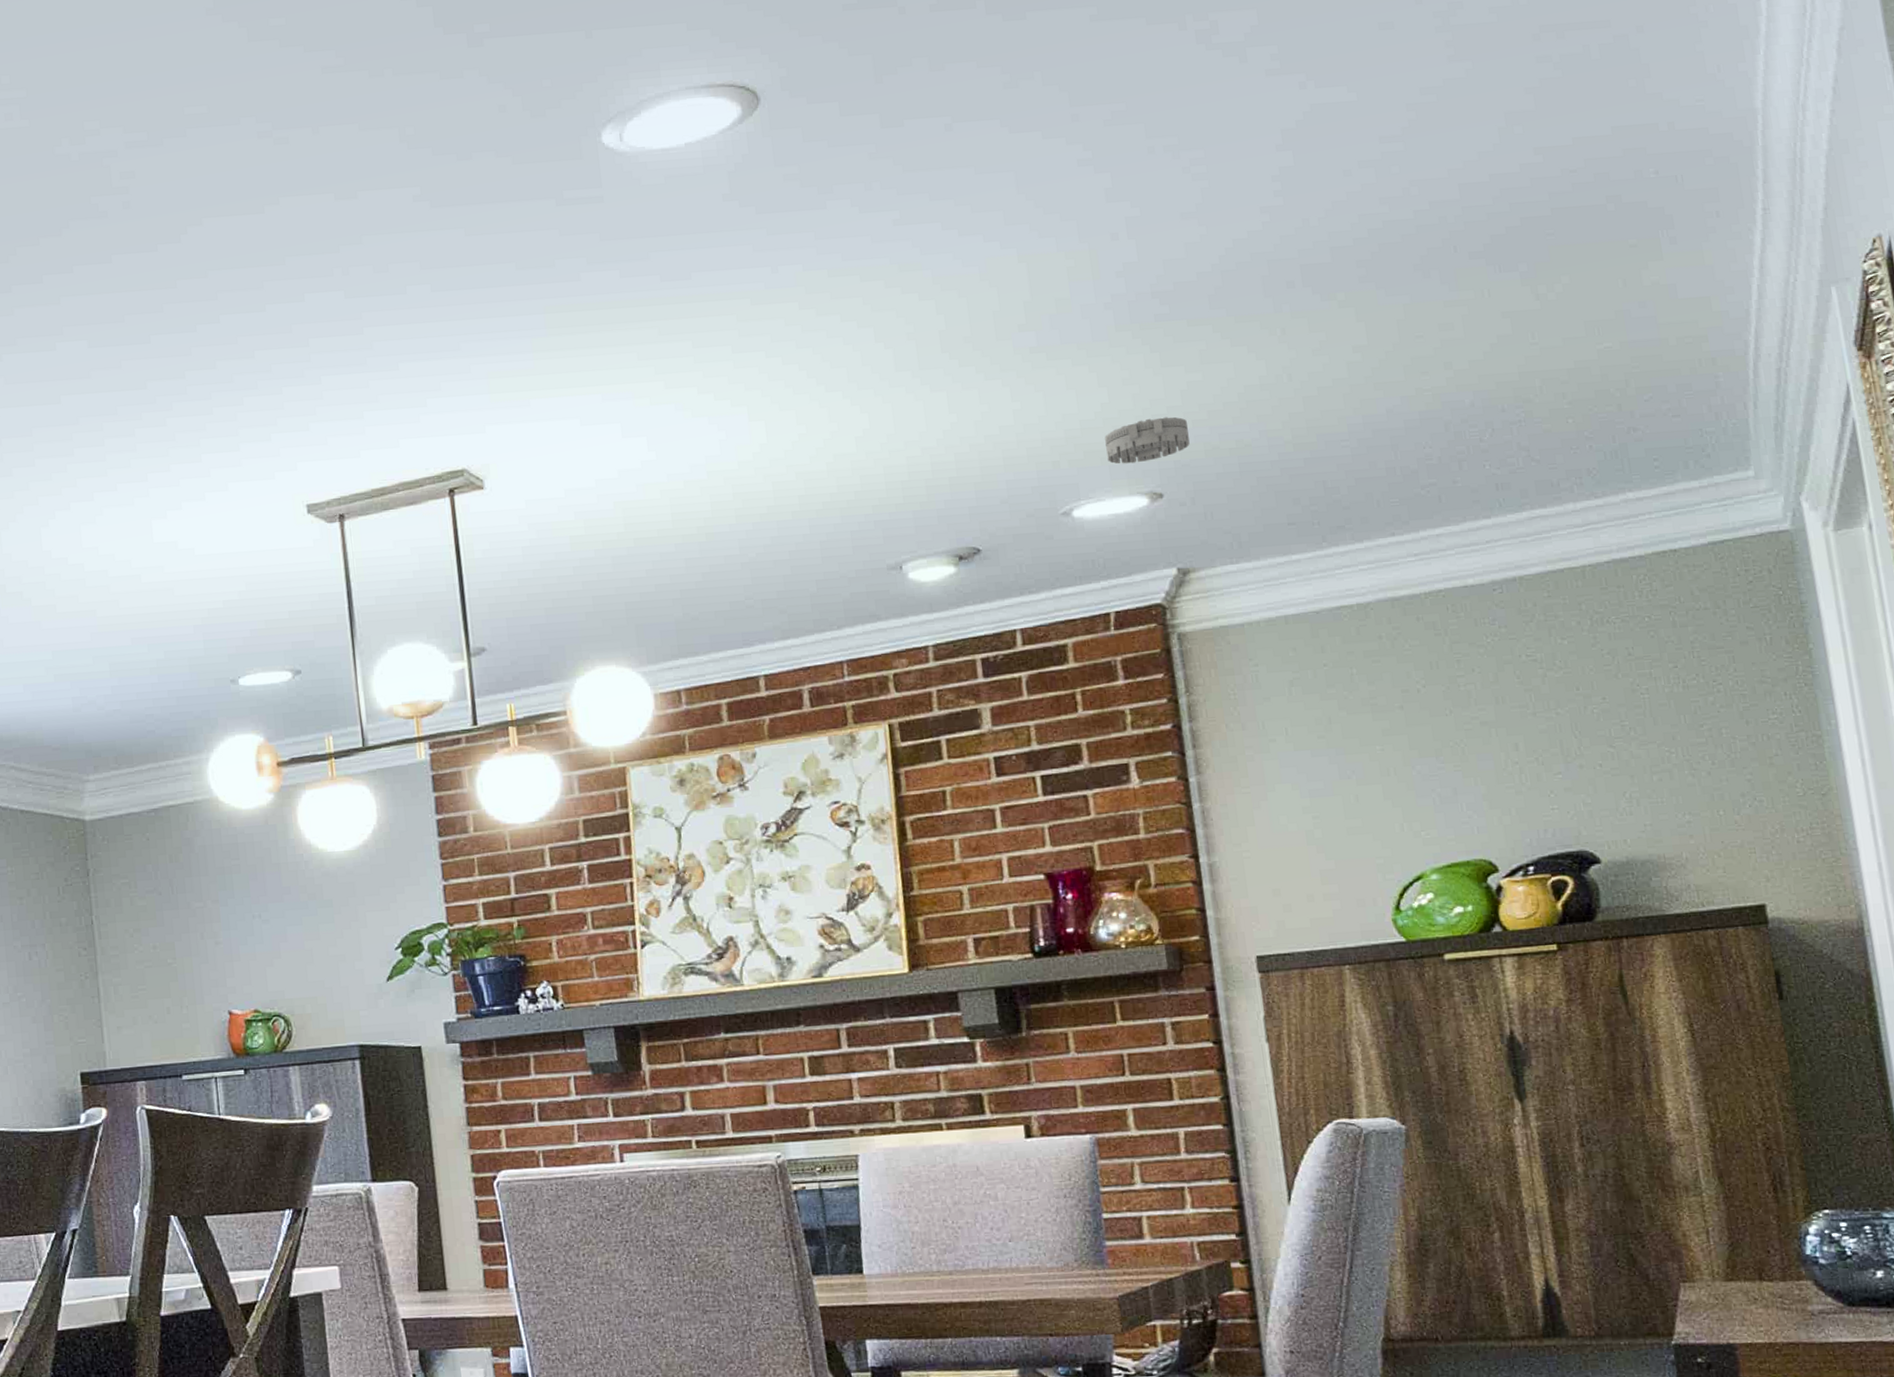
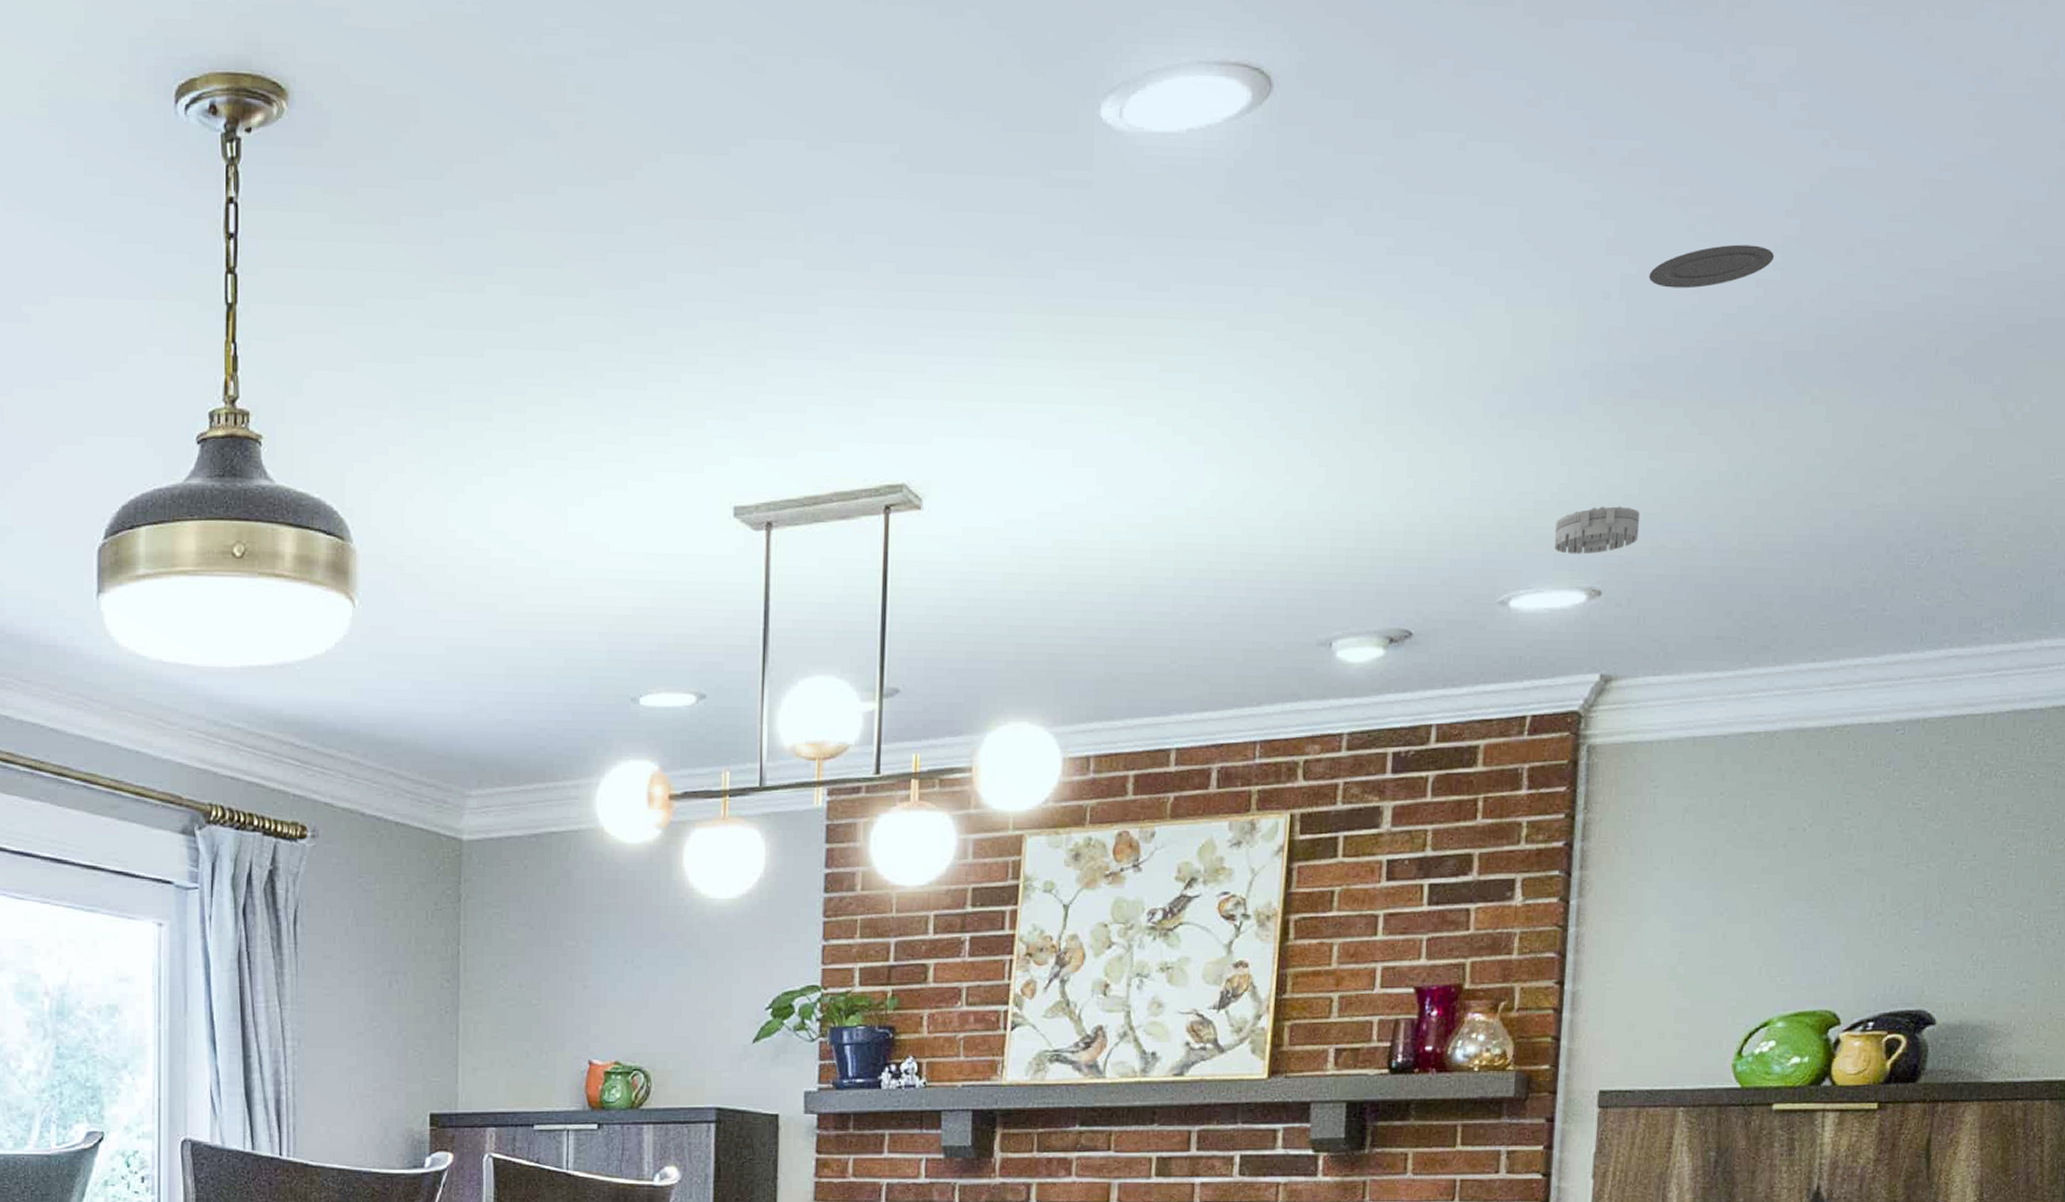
recessed light: none [1152,178,1274,224] -> present [1649,244,1775,289]

